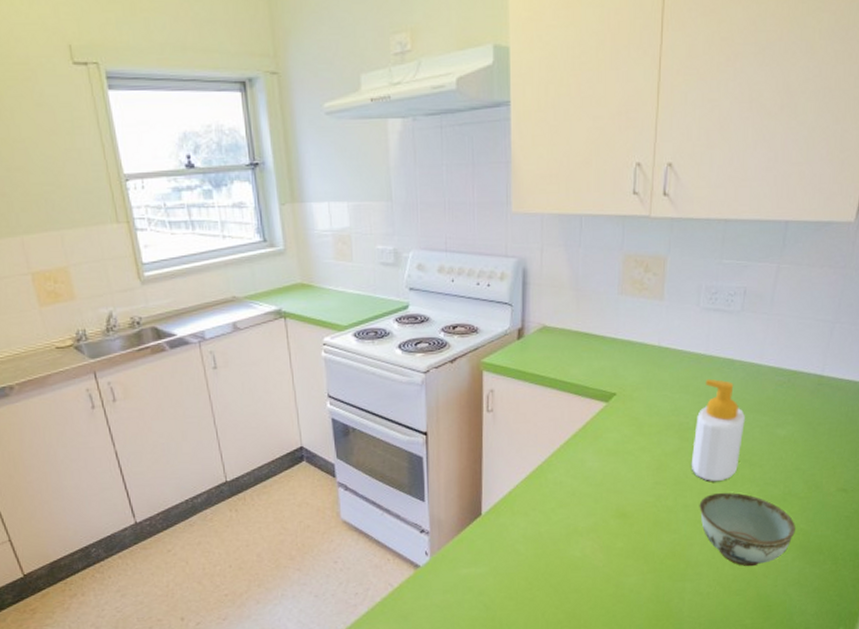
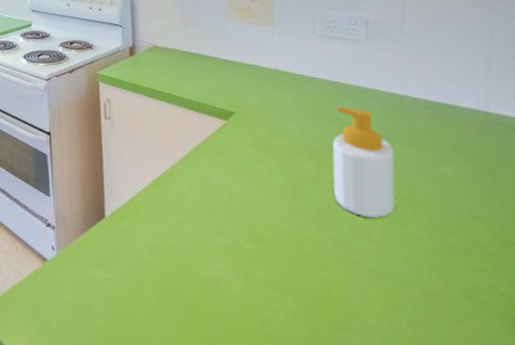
bowl: present [699,492,796,567] -> none [352,230,495,330]

